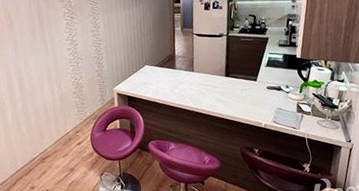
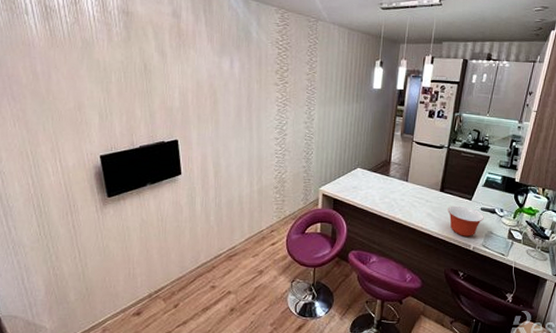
mixing bowl: none [235,87,271,116] -> present [447,205,484,237]

